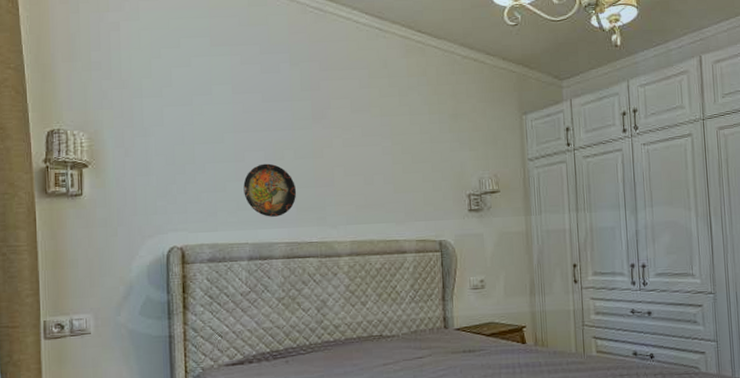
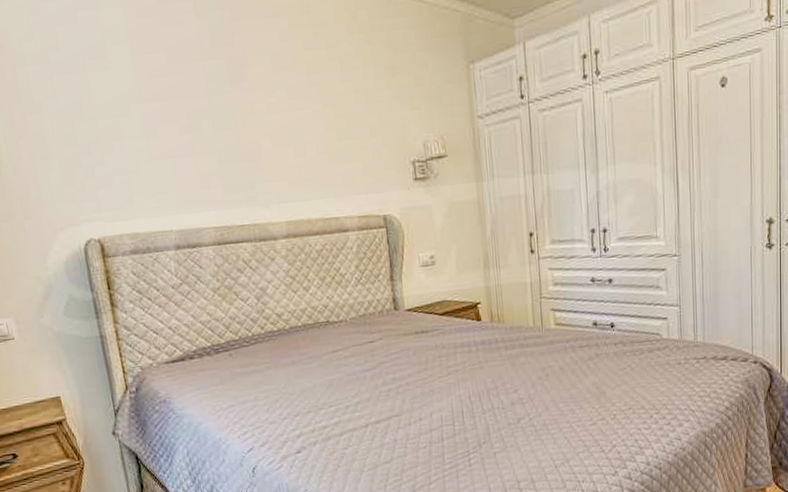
decorative plate: present [243,163,297,217] -> none [158,137,221,200]

